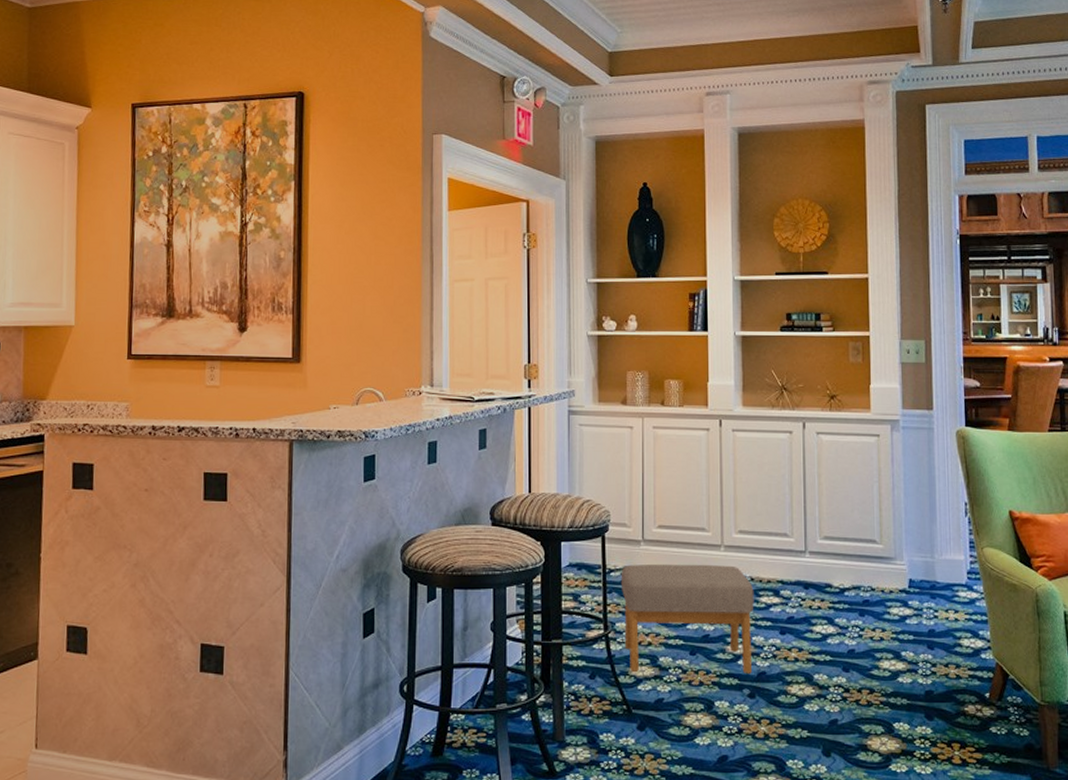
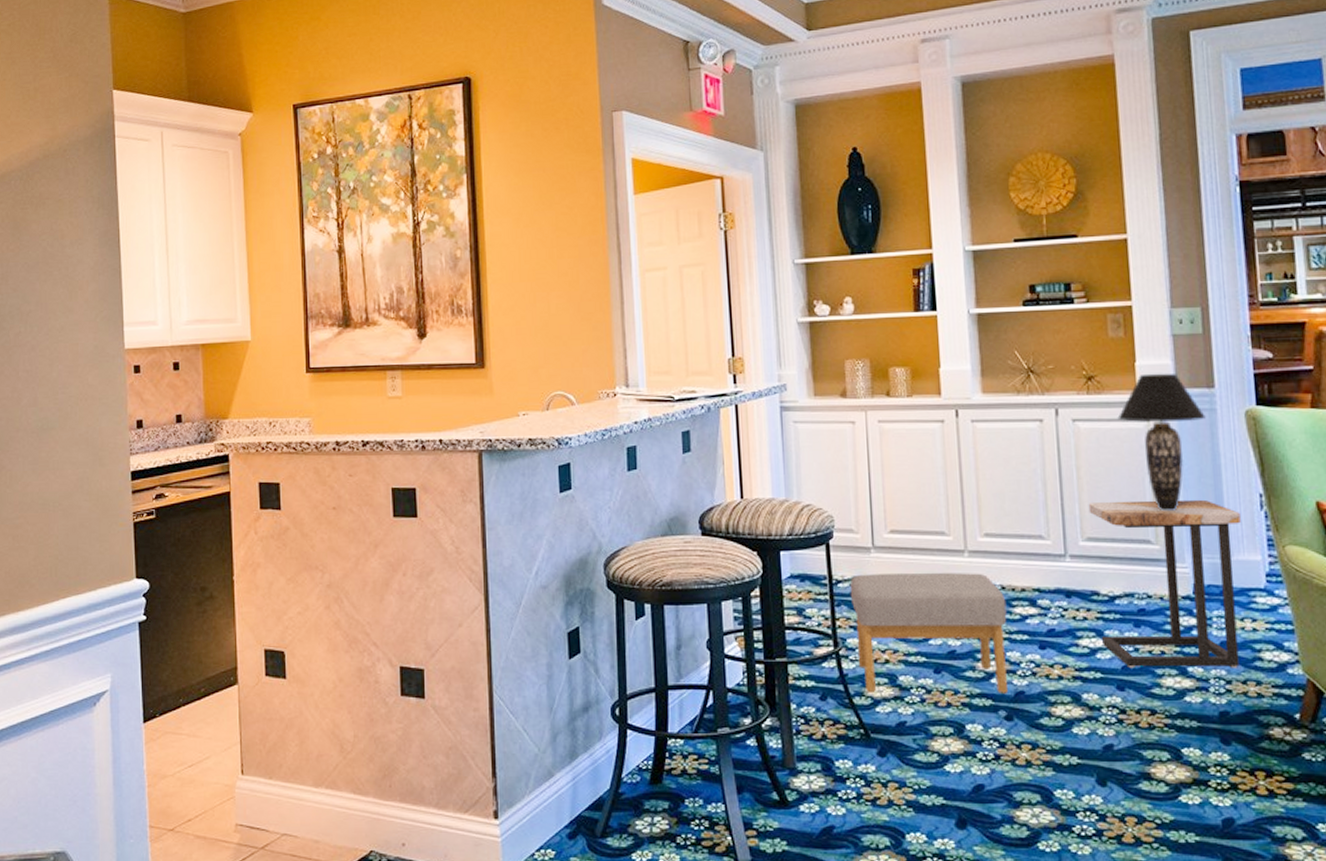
side table: none [826,505,949,653] -> present [1088,499,1241,668]
table lamp: none [853,395,925,514] -> present [1117,373,1206,510]

